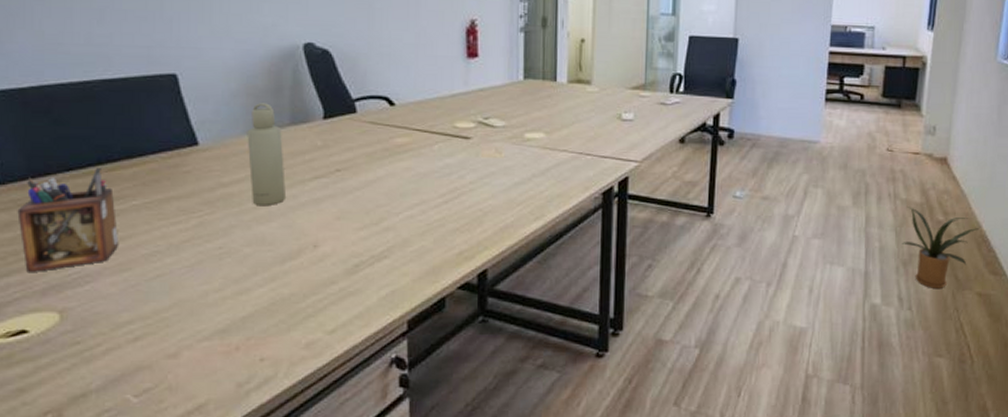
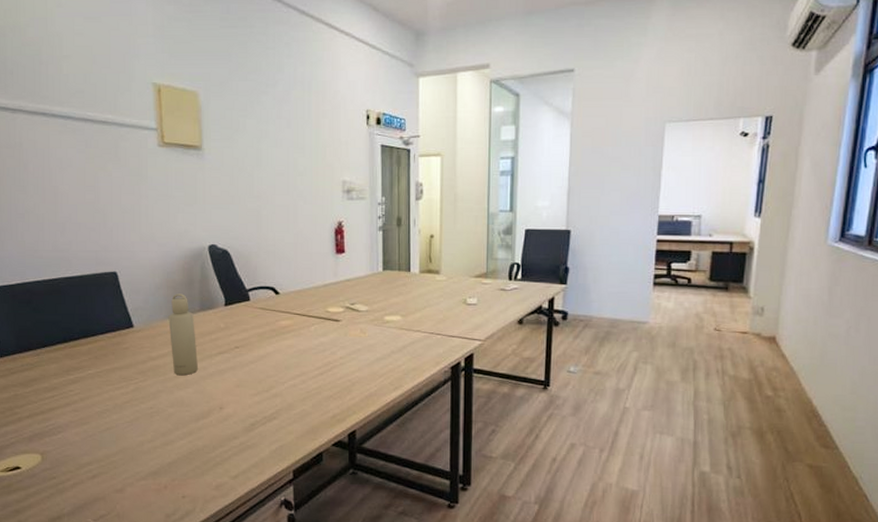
desk organizer: present [17,168,119,274] -> none [11,345,80,424]
house plant: present [901,207,980,288] -> none [730,382,810,459]

